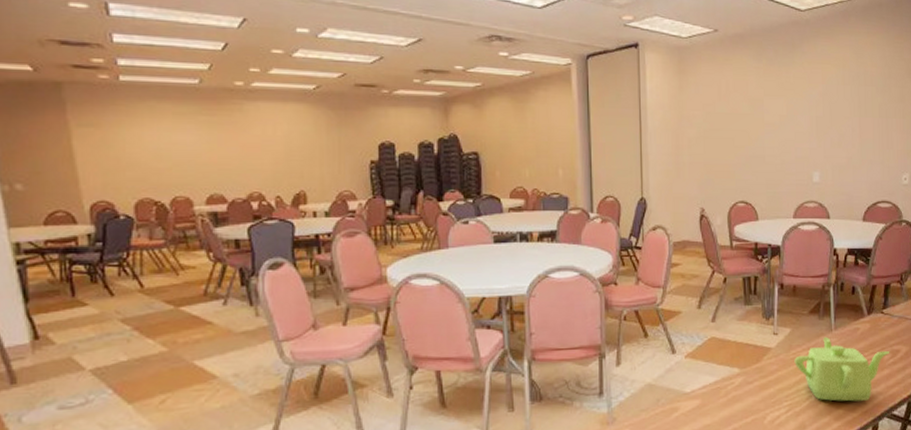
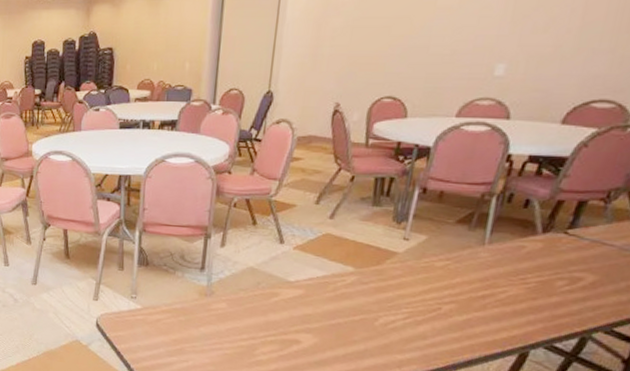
teapot: present [794,336,890,402] -> none [425,249,567,326]

